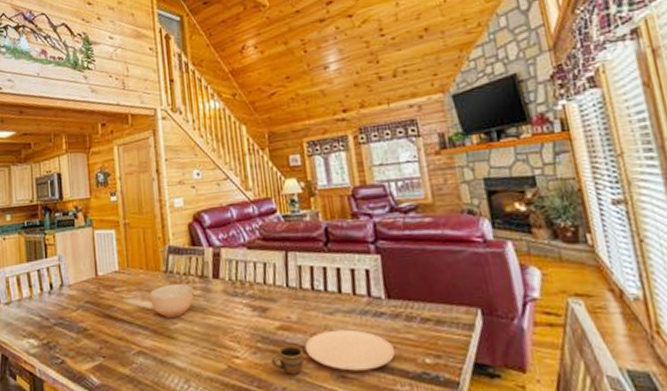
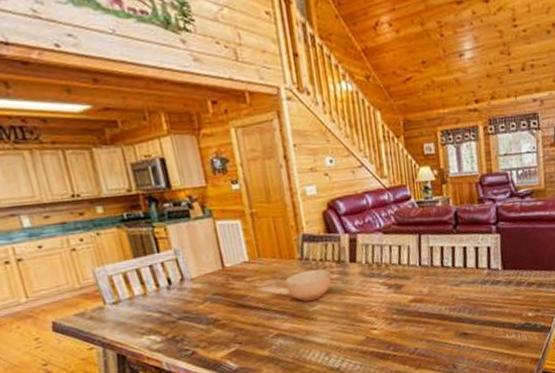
cup: present [271,345,304,375] -> none [405,313,433,338]
plate: present [304,329,396,371] -> none [434,296,507,329]

